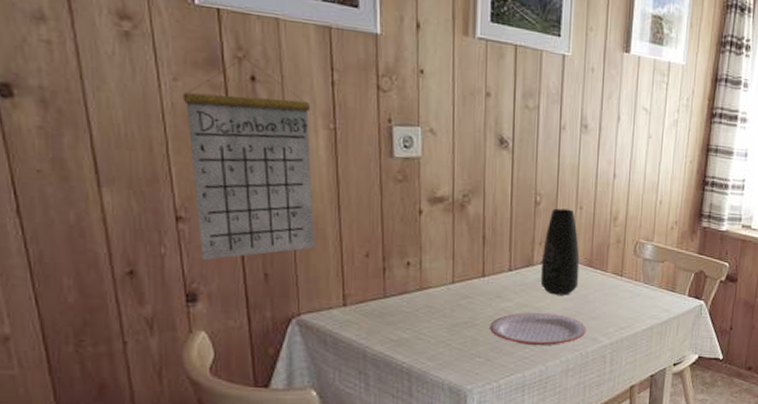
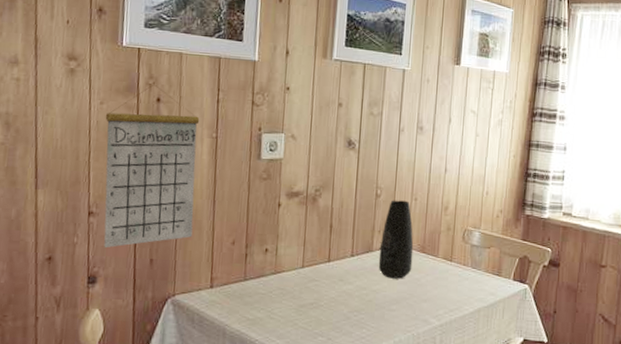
plate: present [490,312,587,346] -> none [332,294,419,327]

